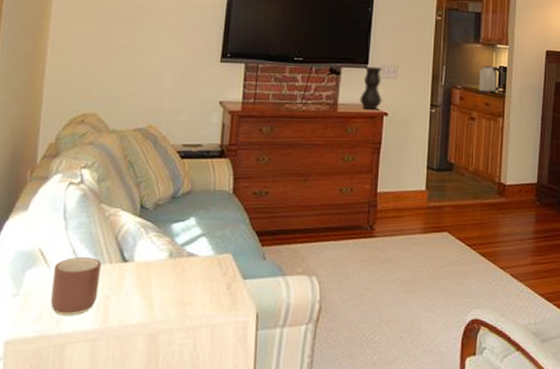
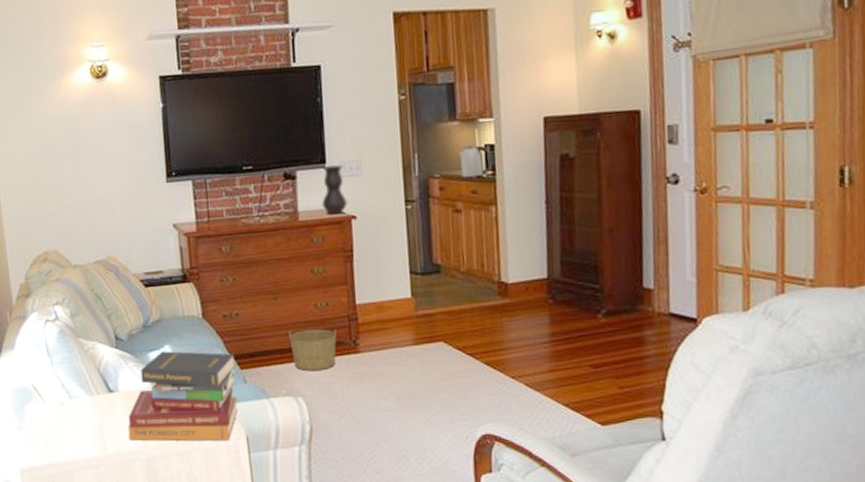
mug: present [50,257,102,315] -> none [48,390,92,445]
books: none [135,223,258,317] -> present [127,351,238,441]
basket: none [312,212,357,252] -> present [289,329,337,372]

